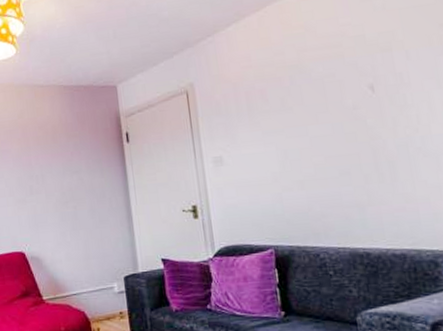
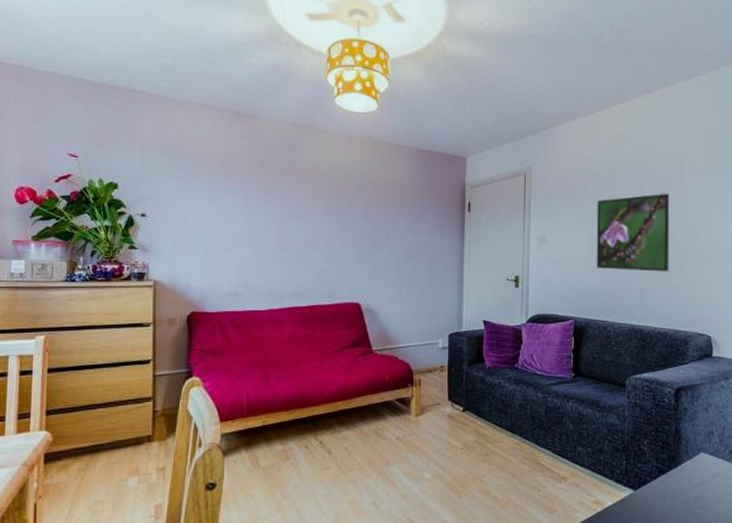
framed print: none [281,84,395,186] -> present [596,193,670,272]

